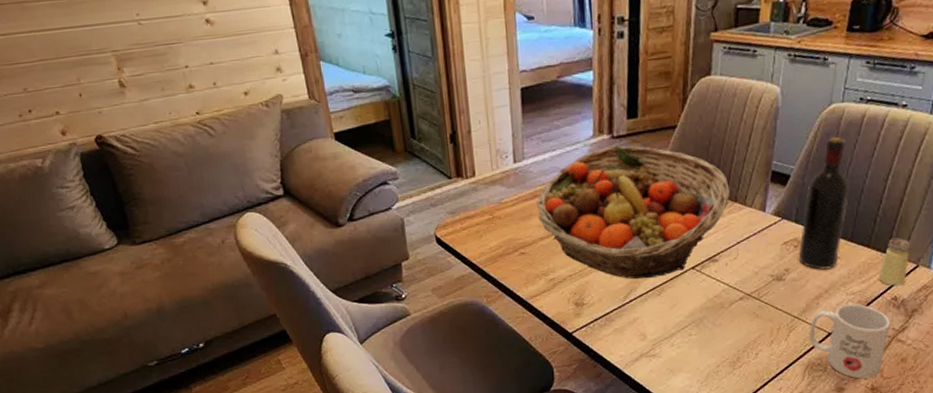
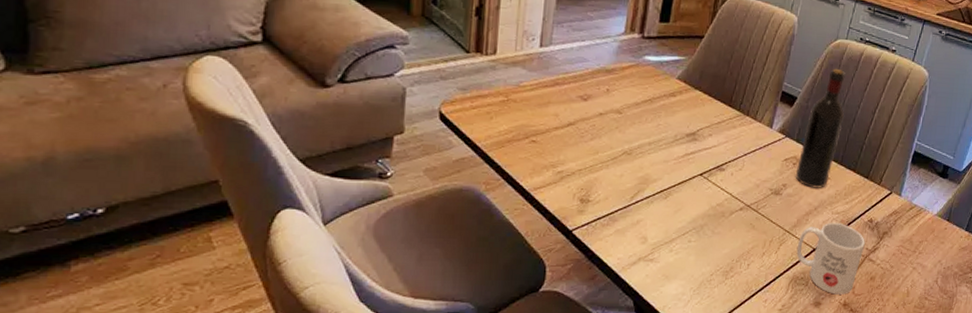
fruit basket: present [537,145,730,279] -> none [556,46,744,180]
saltshaker: present [878,237,911,286] -> none [859,165,888,209]

